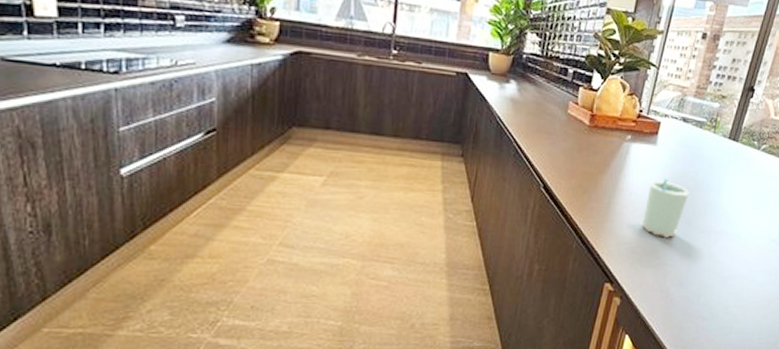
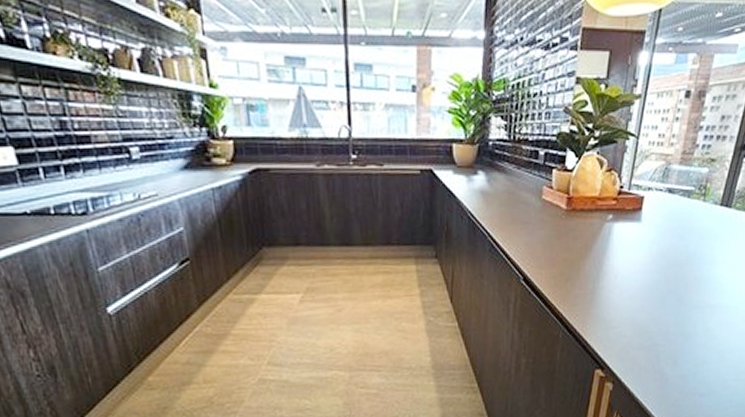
cup: present [643,179,690,238] -> none [631,256,680,318]

